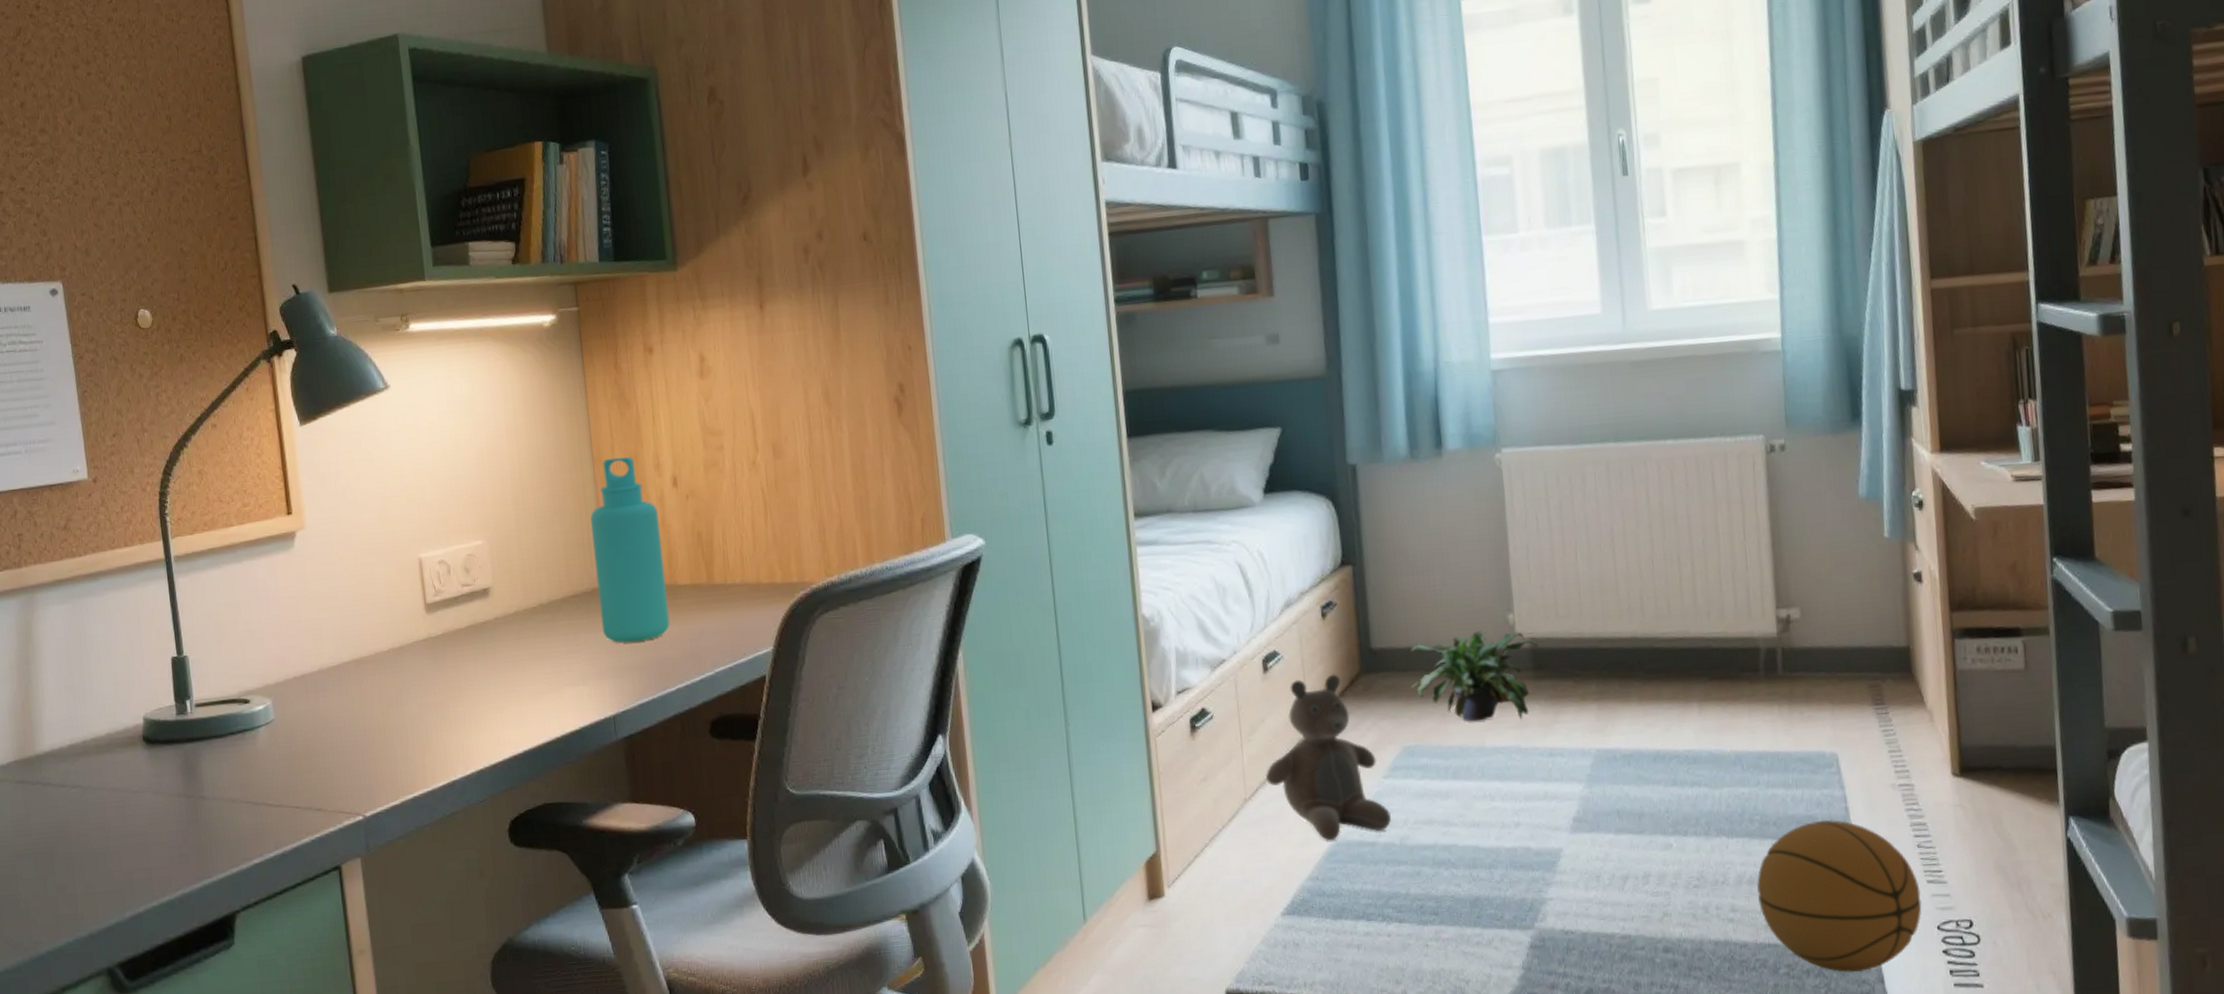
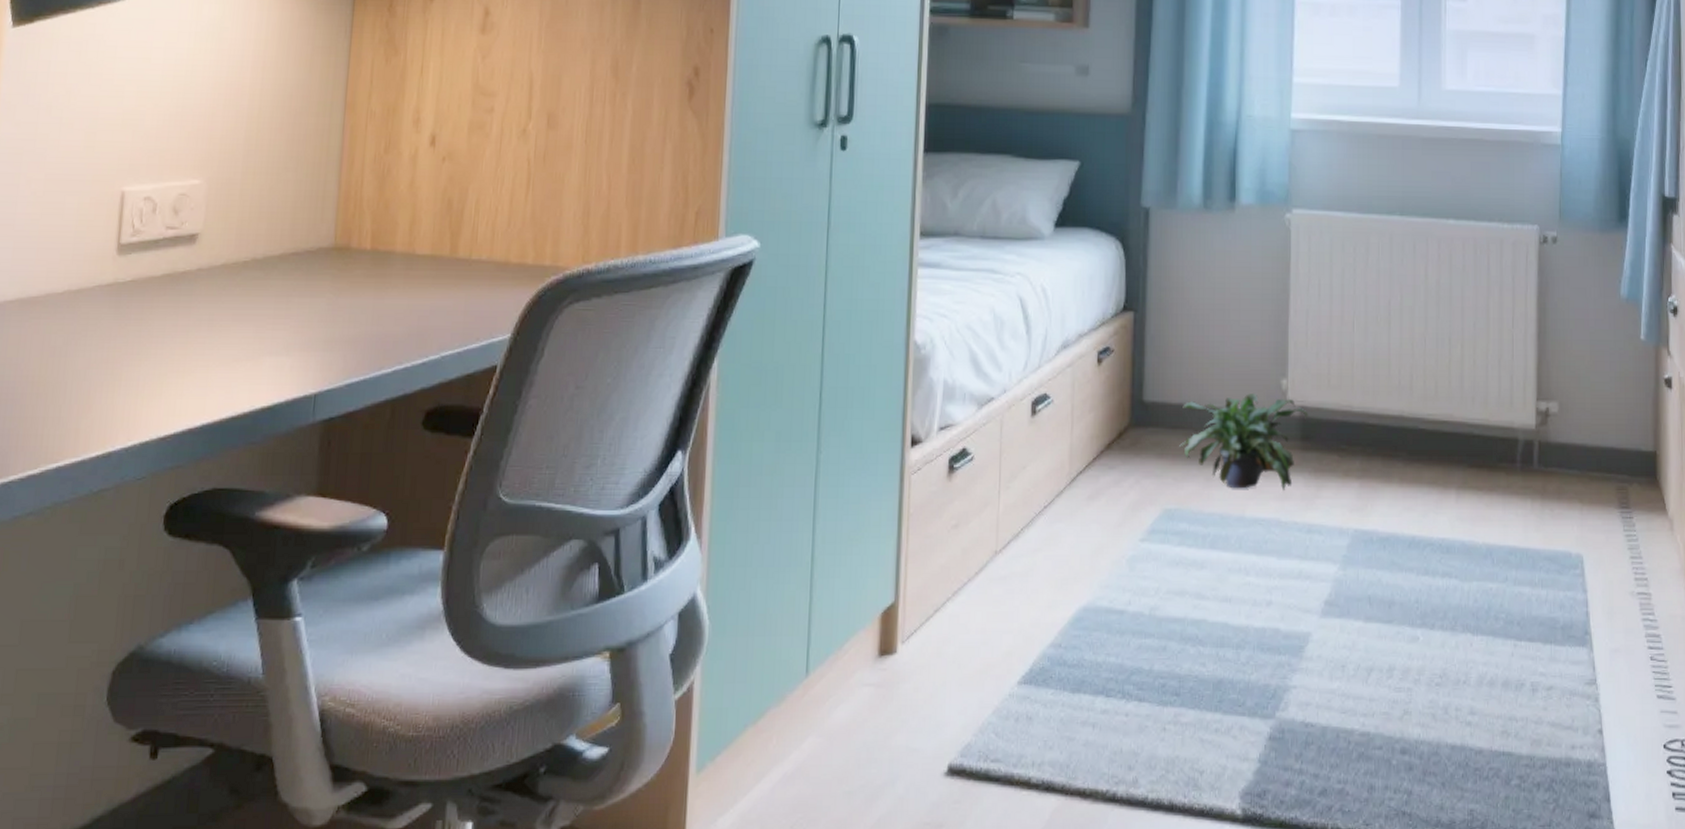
water bottle: present [590,456,670,643] -> none [320,106,408,312]
stuffed animal: present [1266,674,1391,841] -> none [1020,424,1143,605]
basketball: present [1757,820,1922,973] -> none [1497,624,1651,789]

